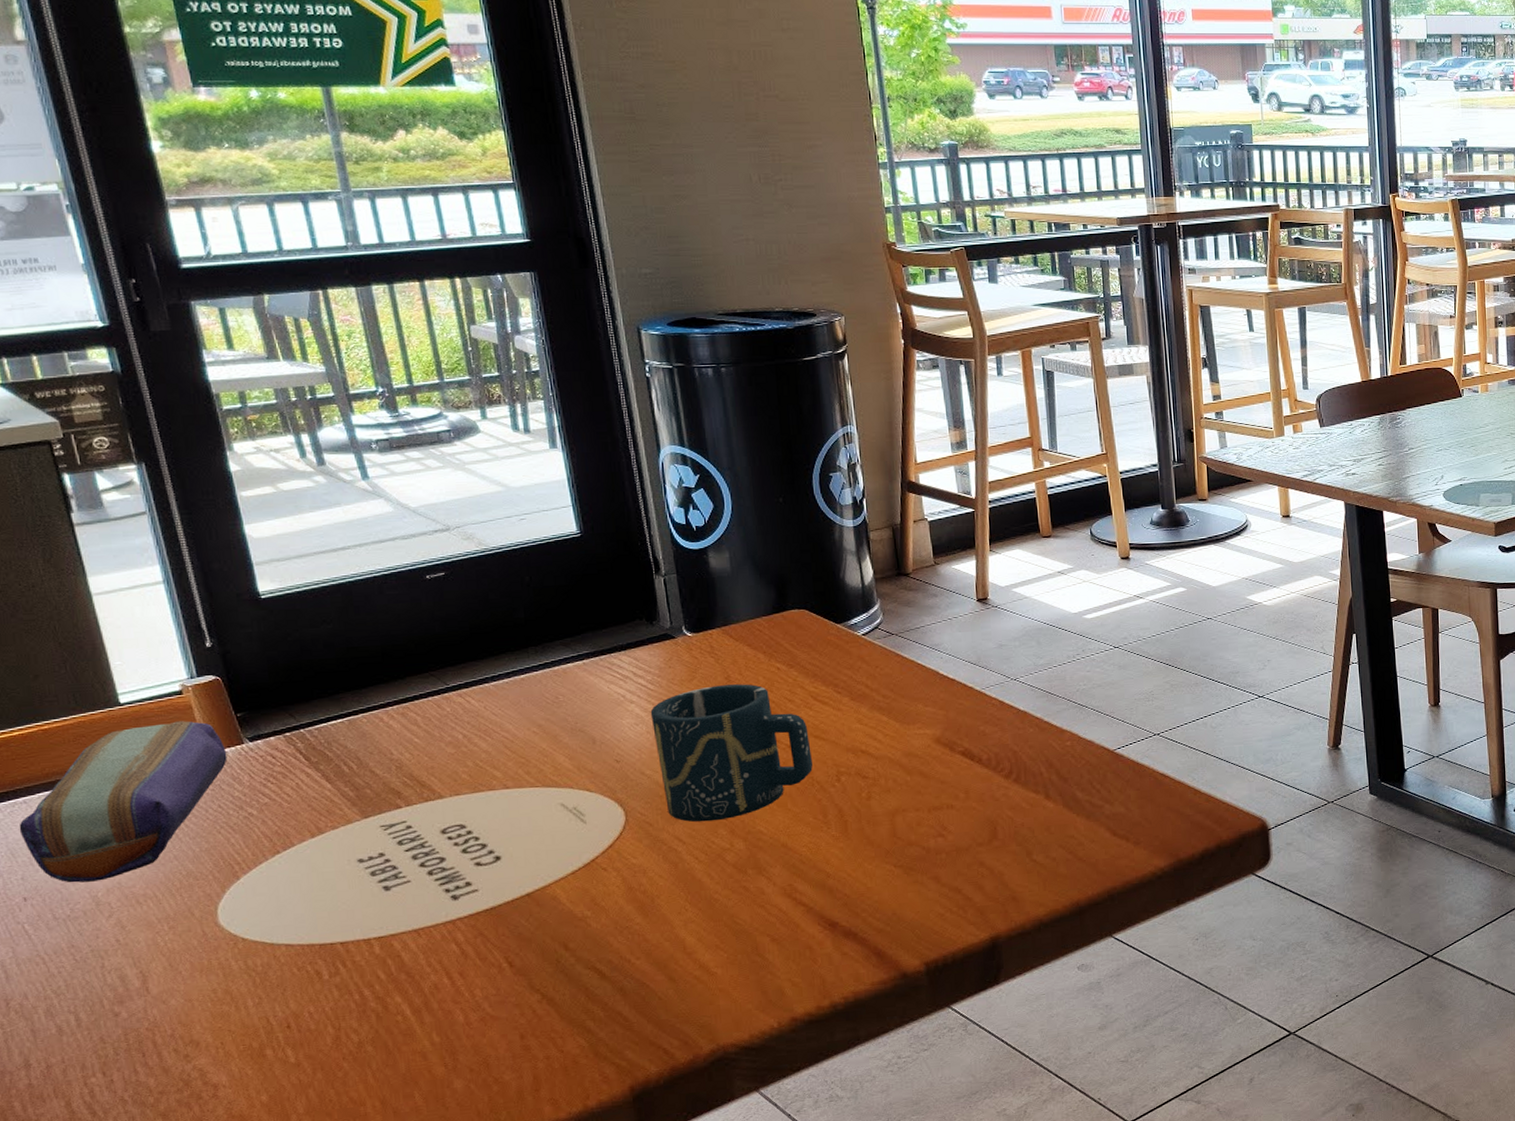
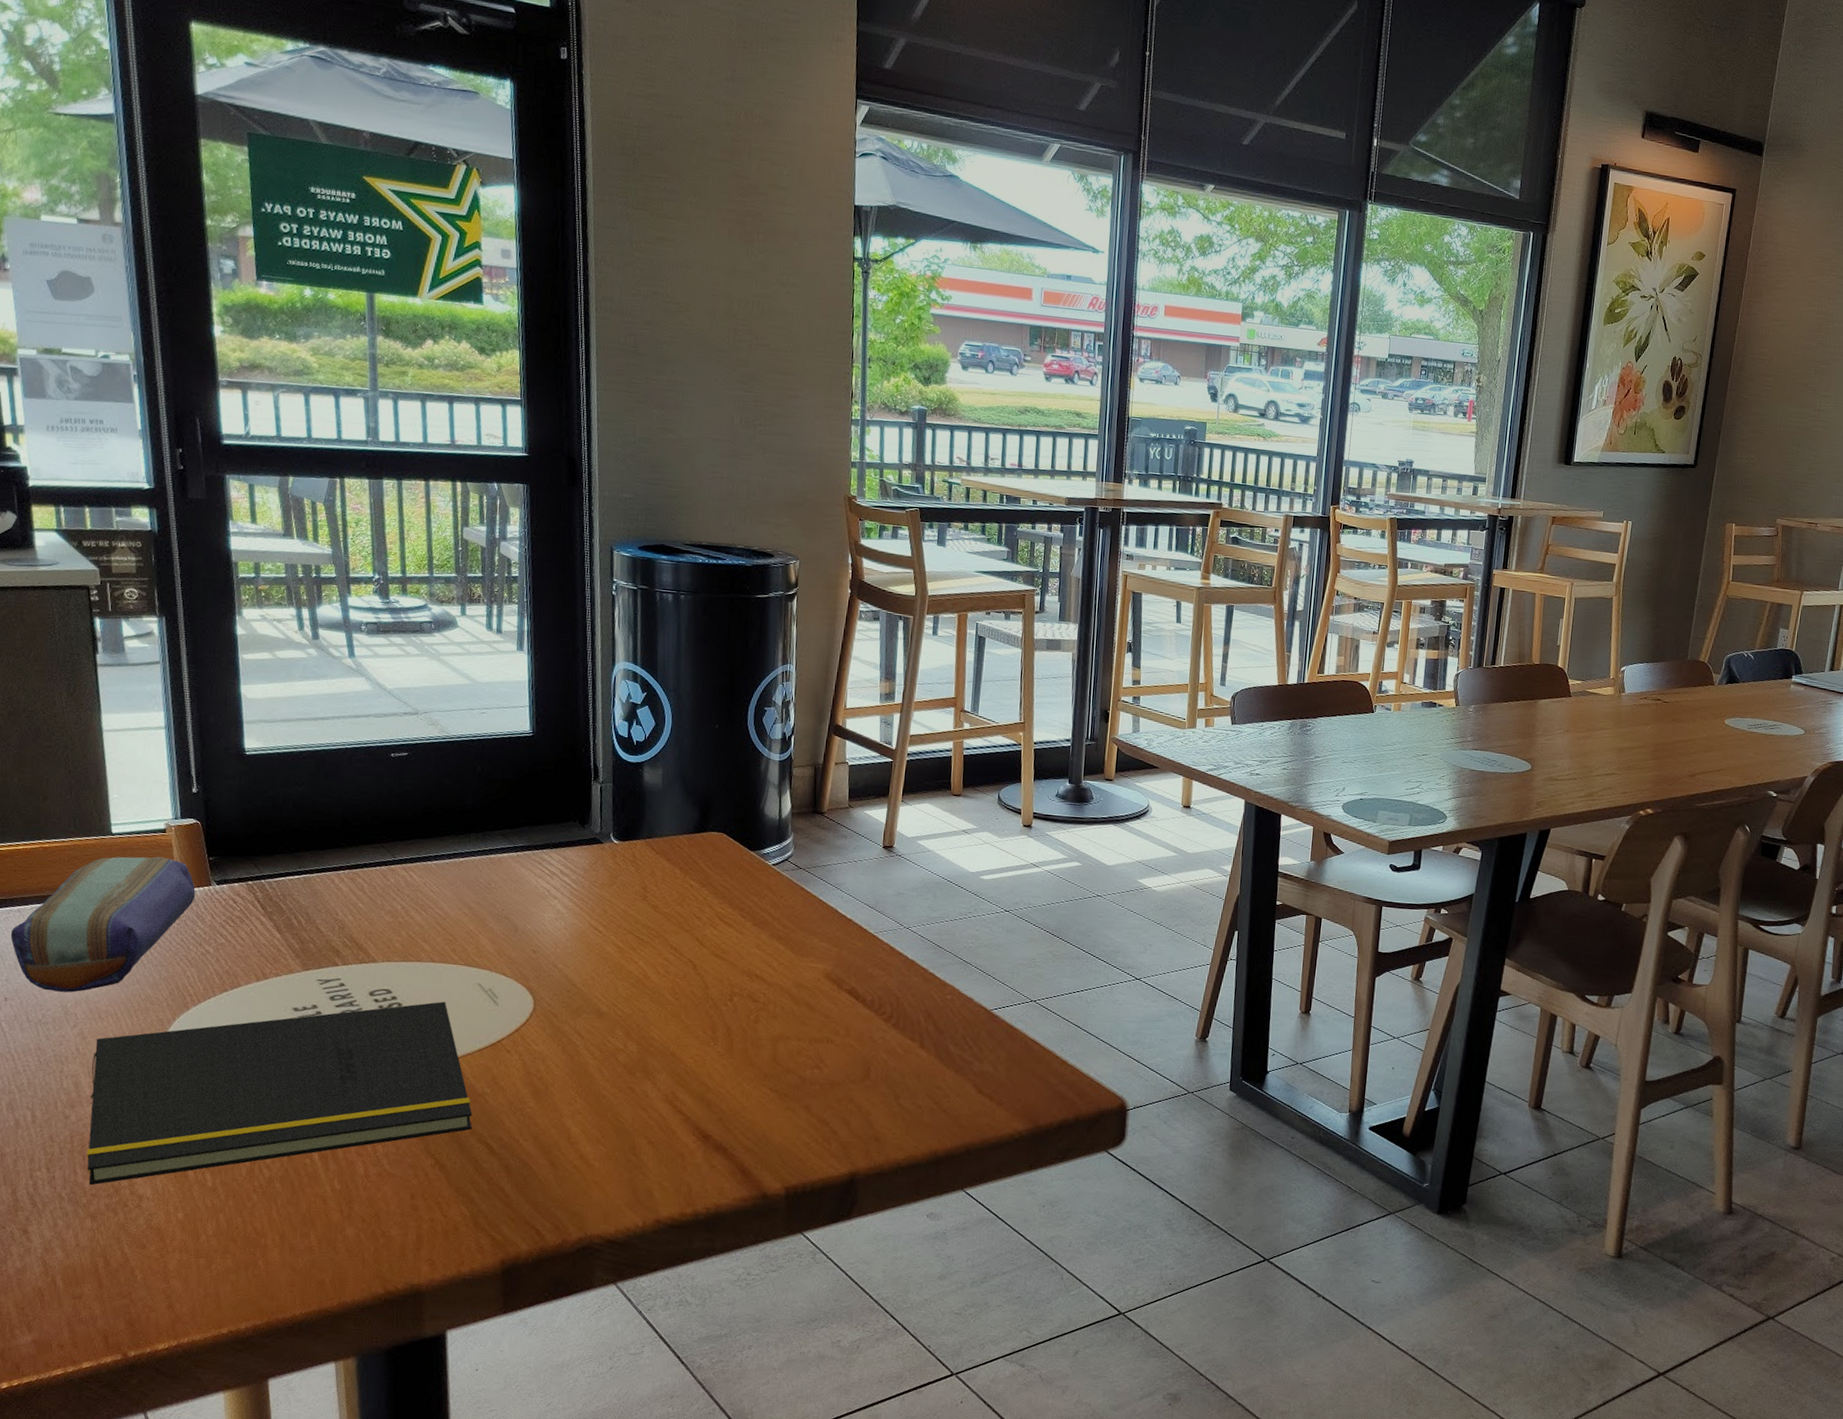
notepad: none [136,828,578,1083] -> present [87,1001,473,1186]
cup: present [650,684,813,822] -> none [570,893,711,1022]

